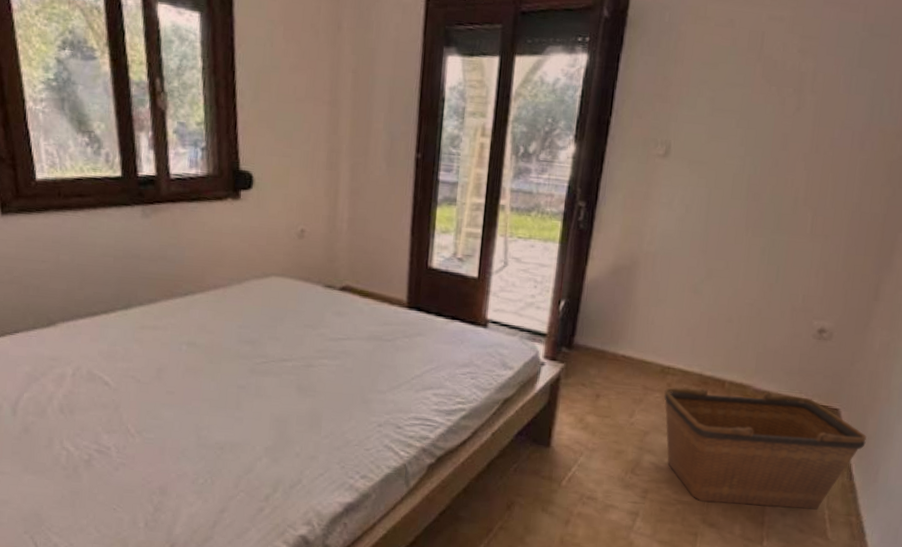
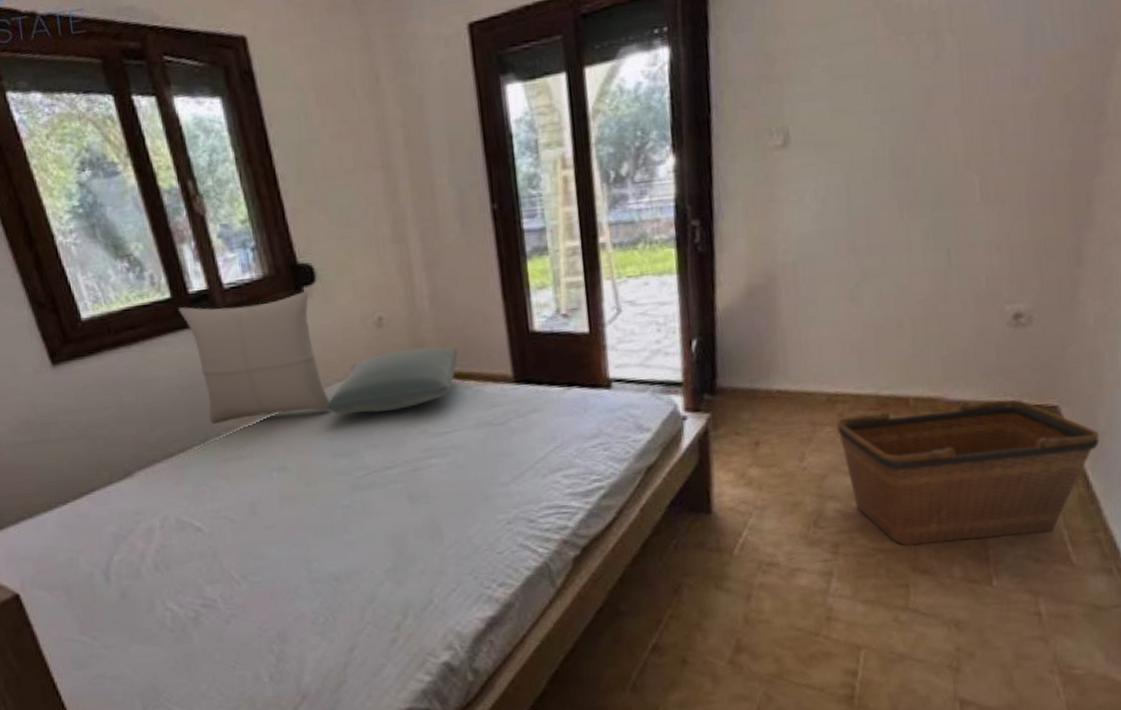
pillow: none [126,185,245,302] -> present [178,291,329,424]
pillow: none [241,261,365,312] -> present [326,346,459,414]

